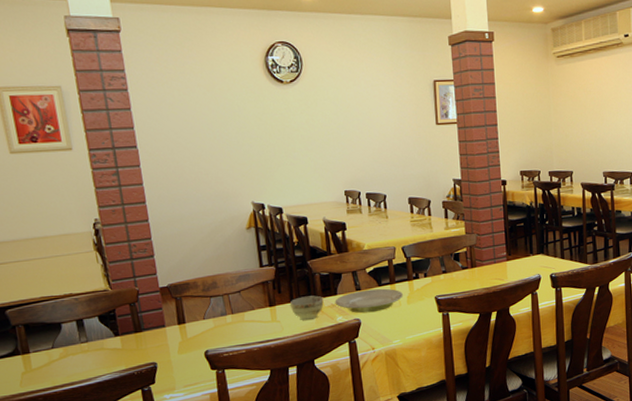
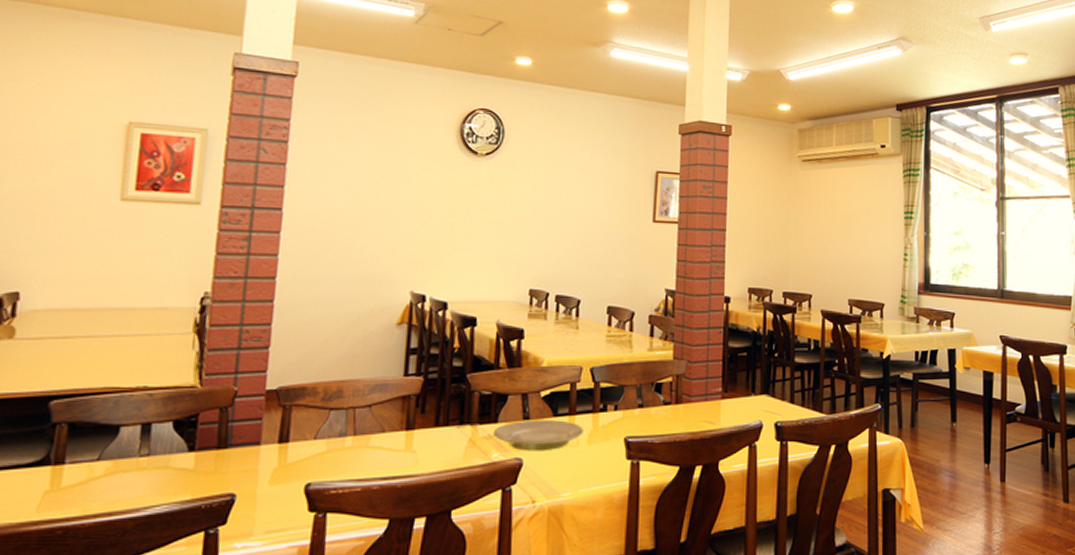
teacup: present [289,295,324,320] -> none [433,421,479,453]

